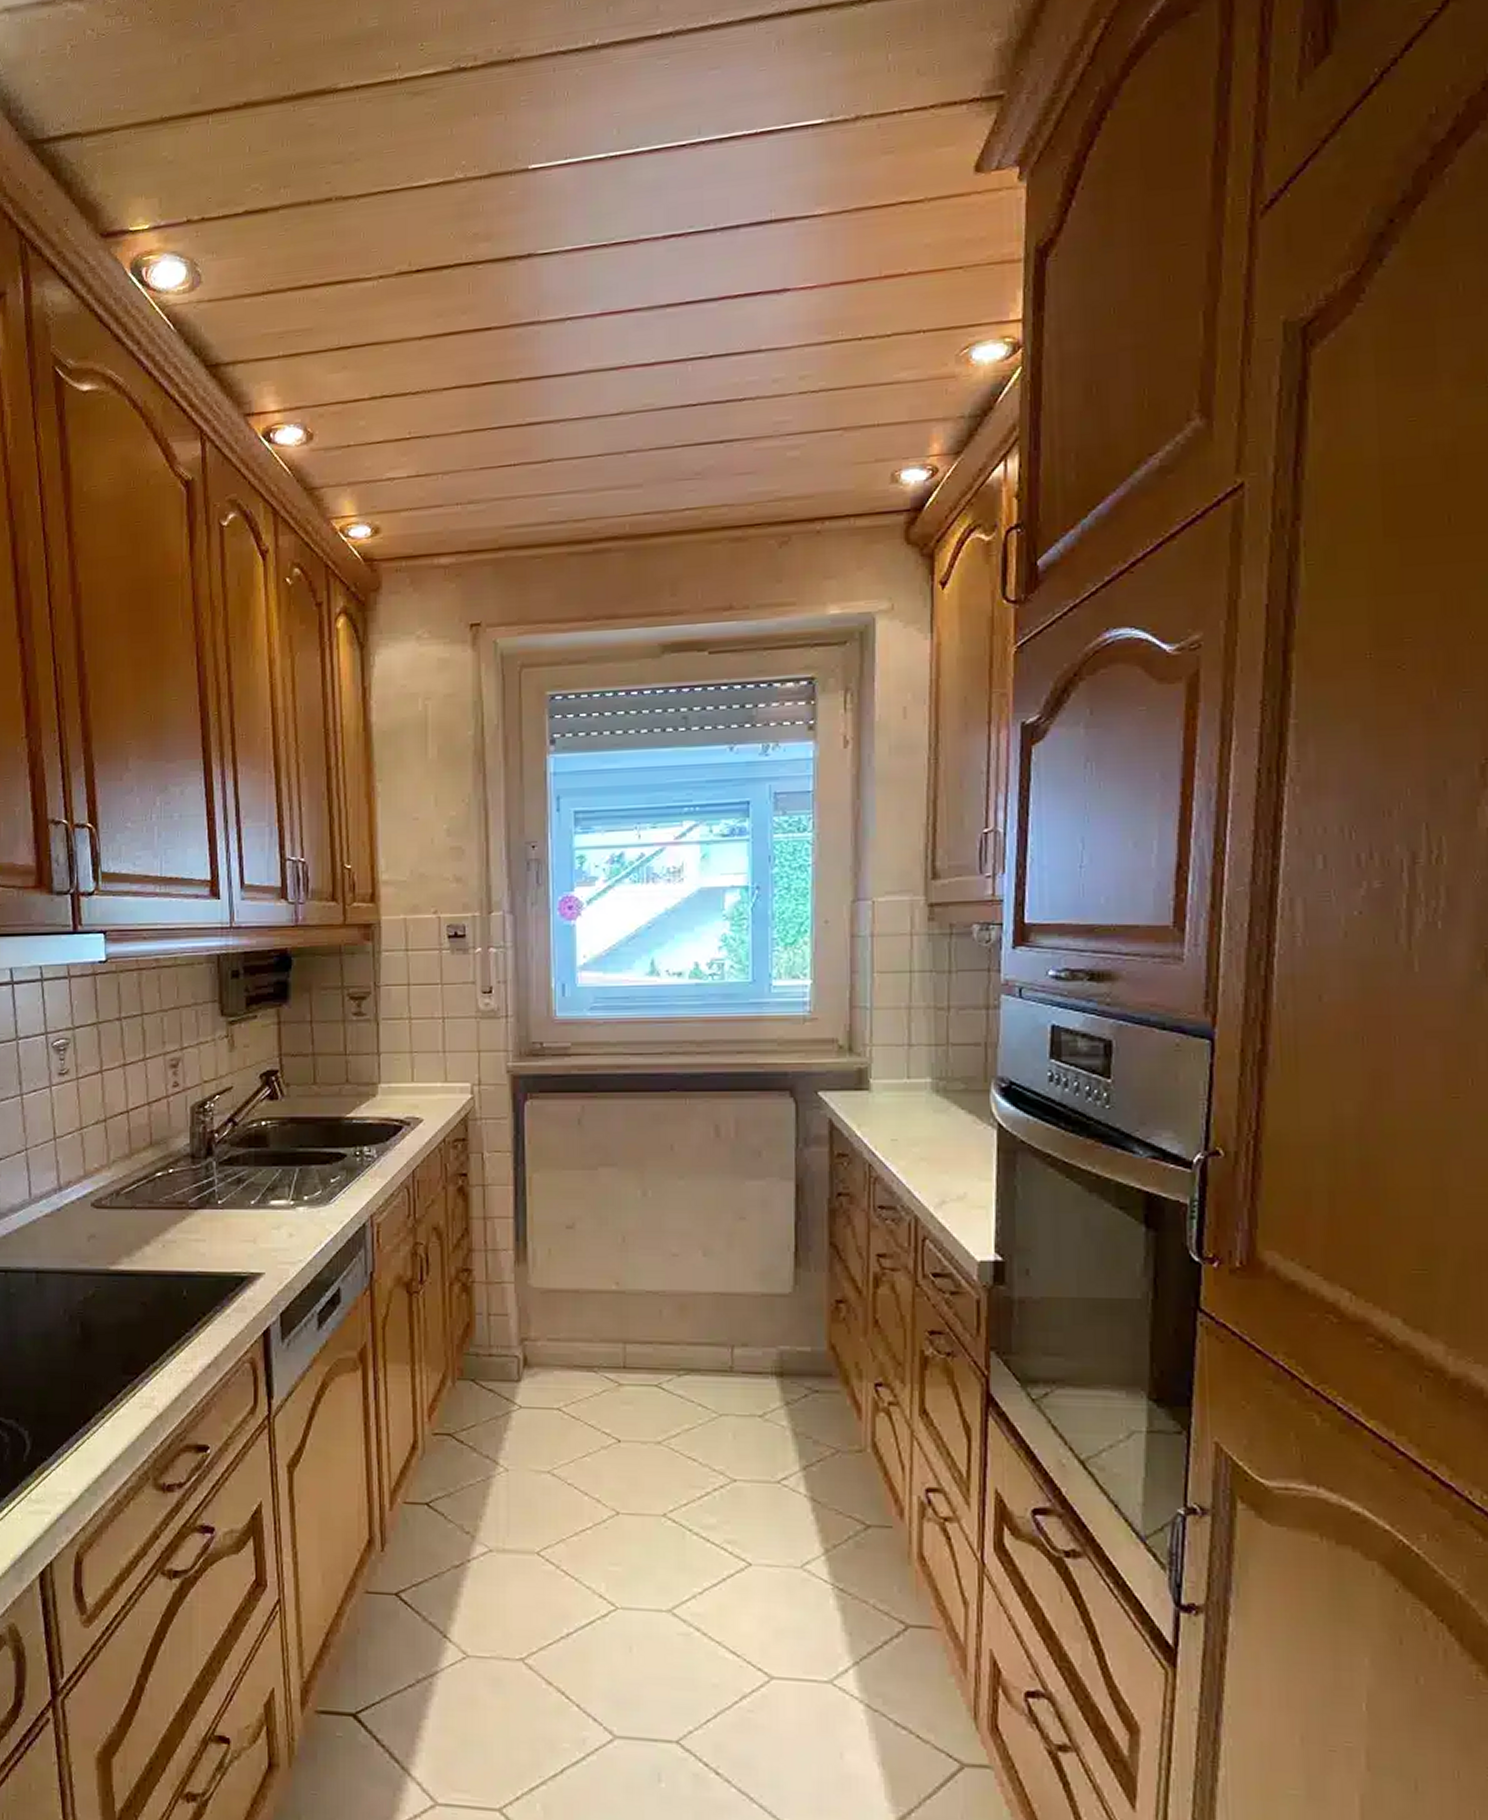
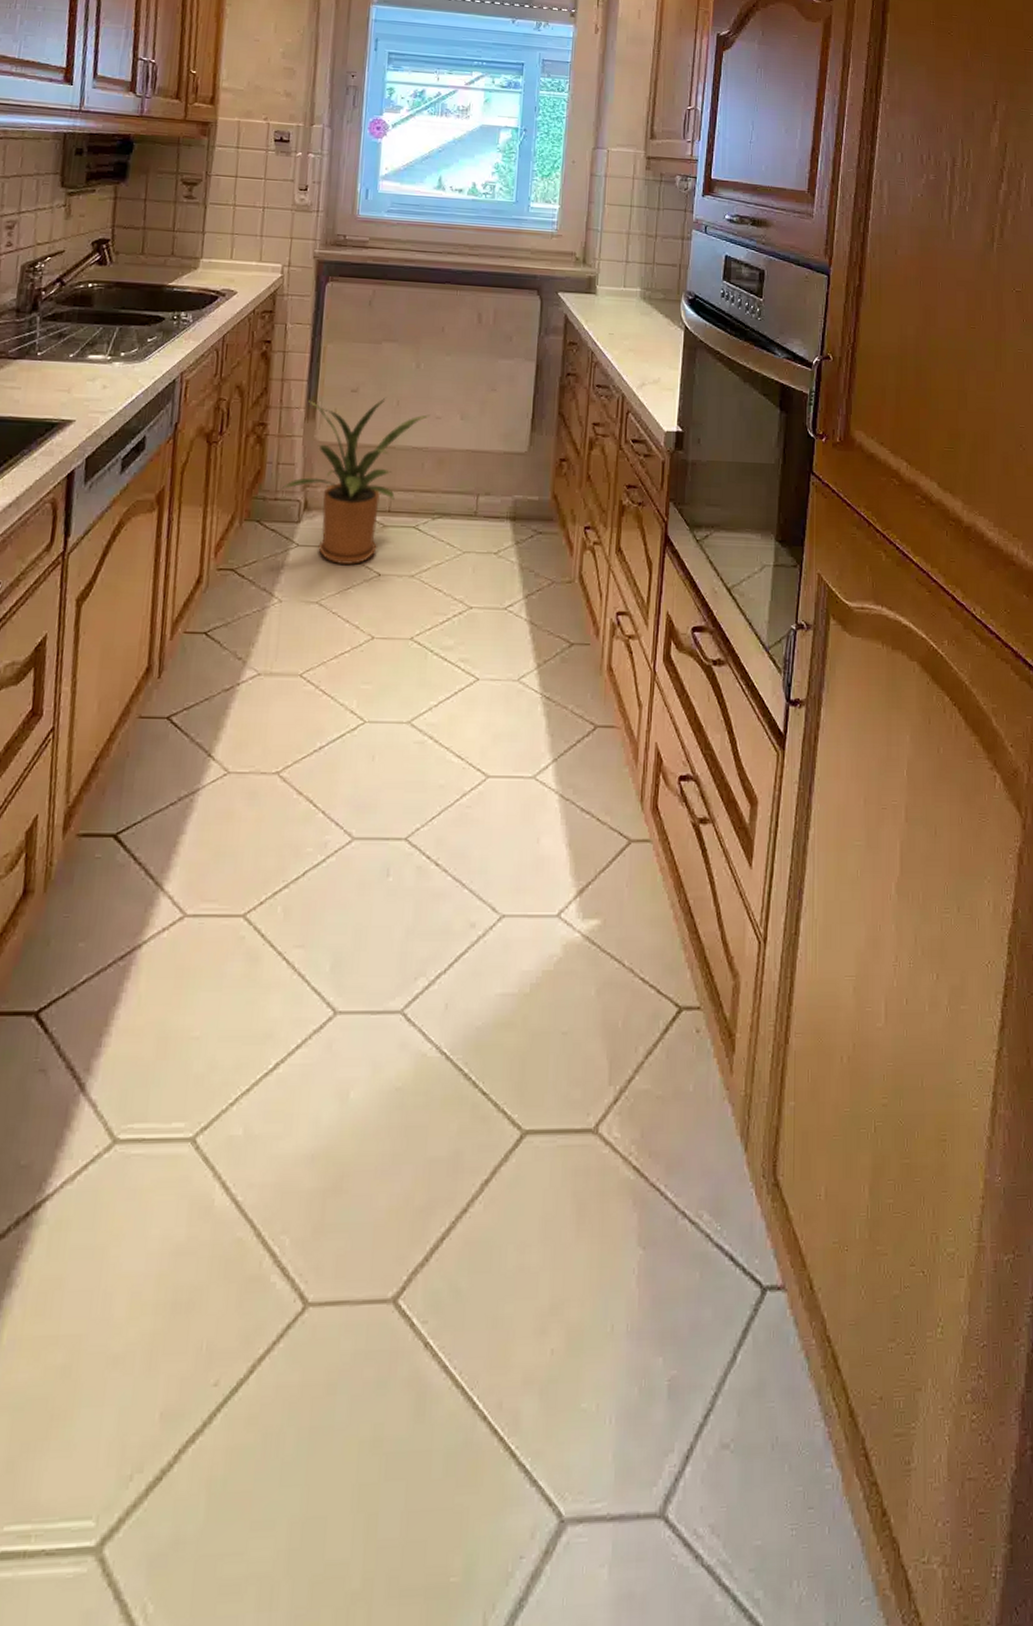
house plant: none [495,1233,665,1430] -> present [281,397,431,566]

